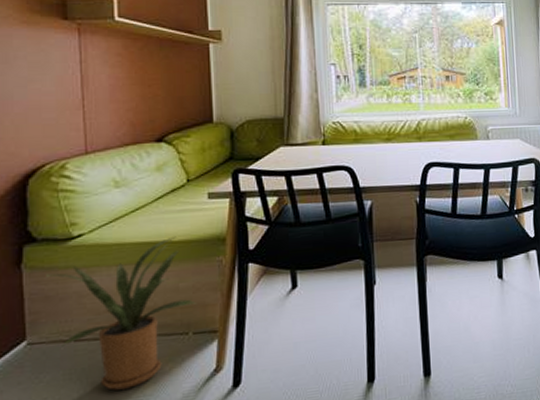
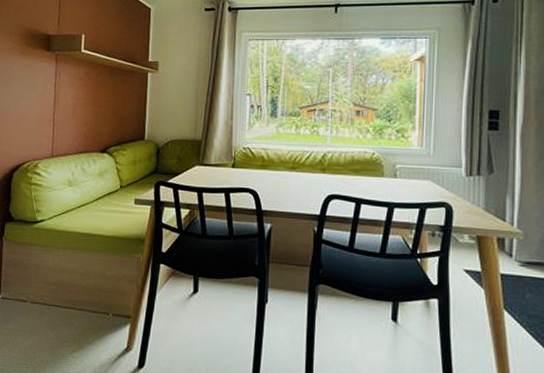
house plant: present [46,236,197,390] -> none [17,231,118,349]

